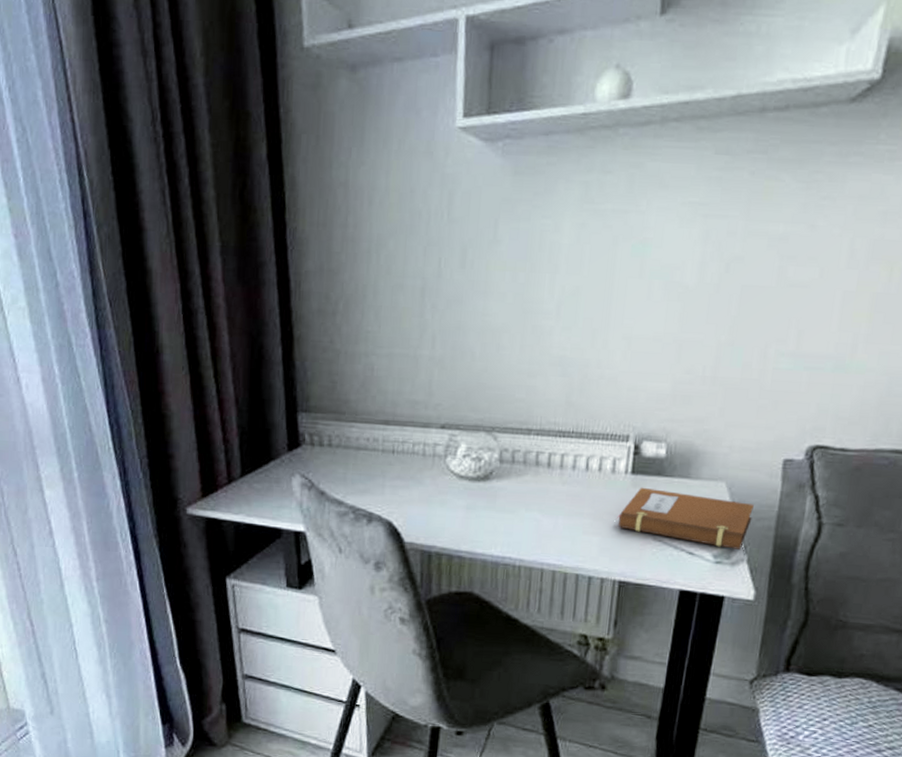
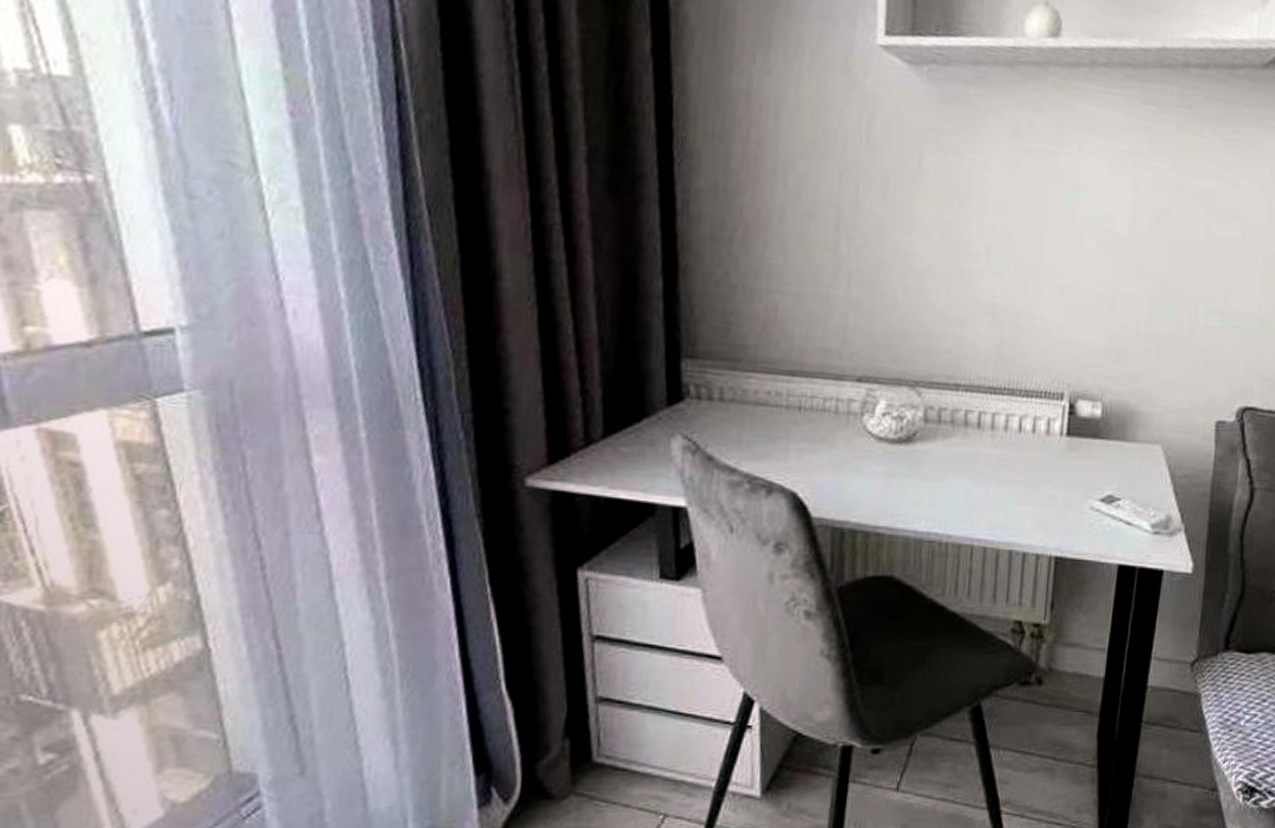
notebook: present [616,487,754,550] -> none [1051,450,1189,518]

